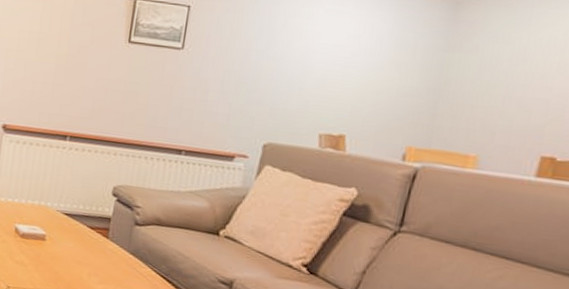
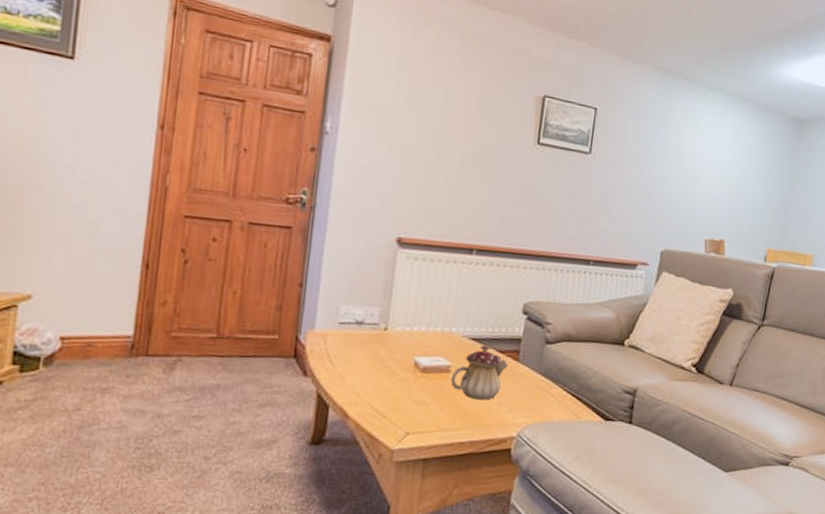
teapot: none [45,220,98,270] -> present [450,345,508,400]

